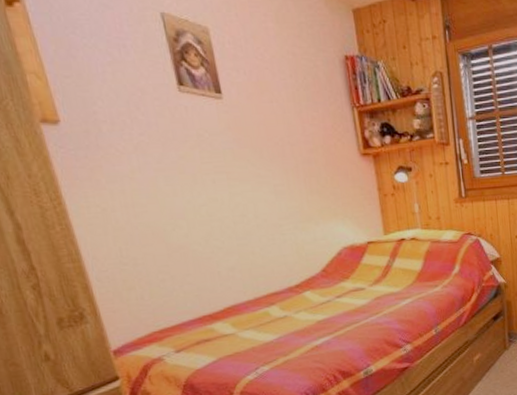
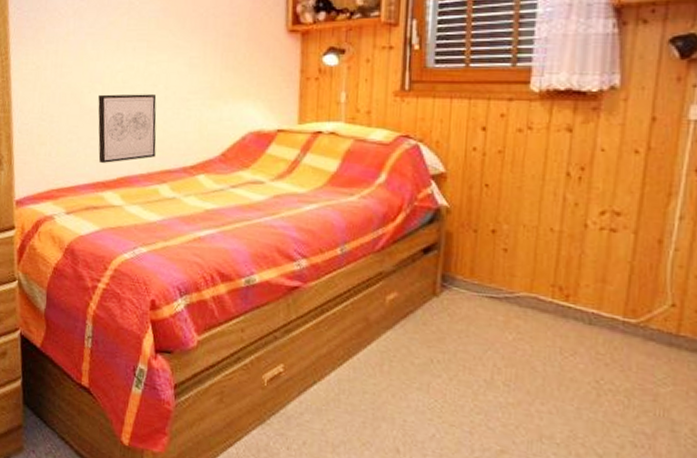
wall art: none [185,224,259,298] -> present [98,94,157,164]

